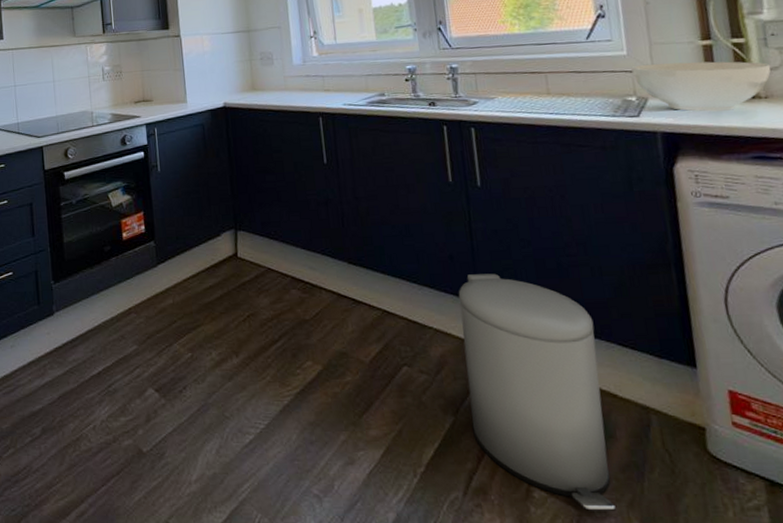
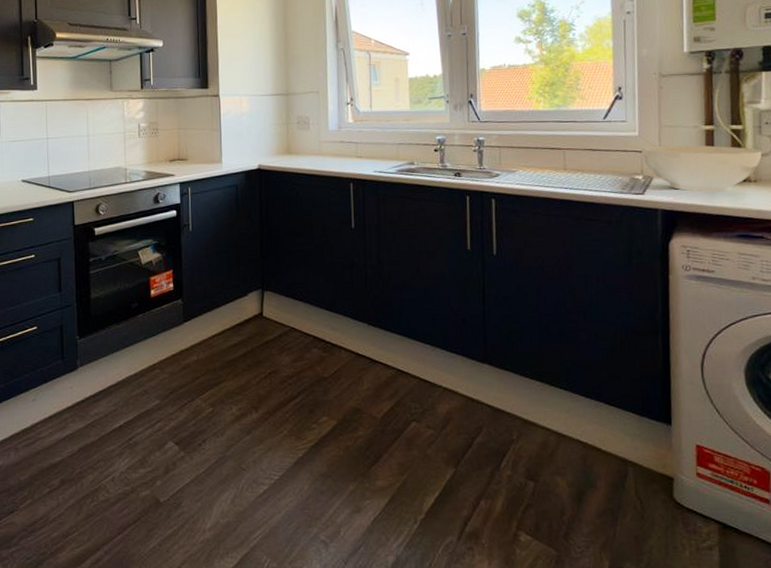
pedal bin: present [458,273,616,511] -> none [467,337,590,552]

